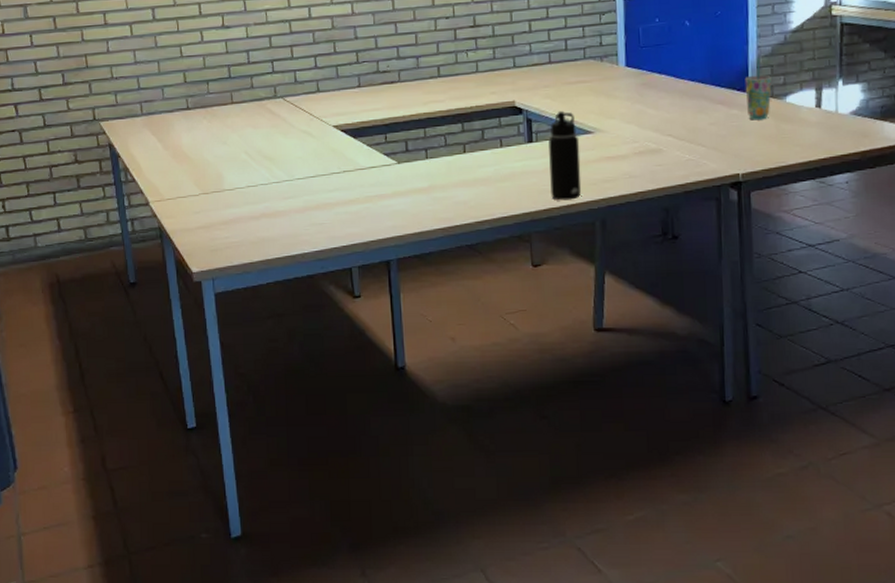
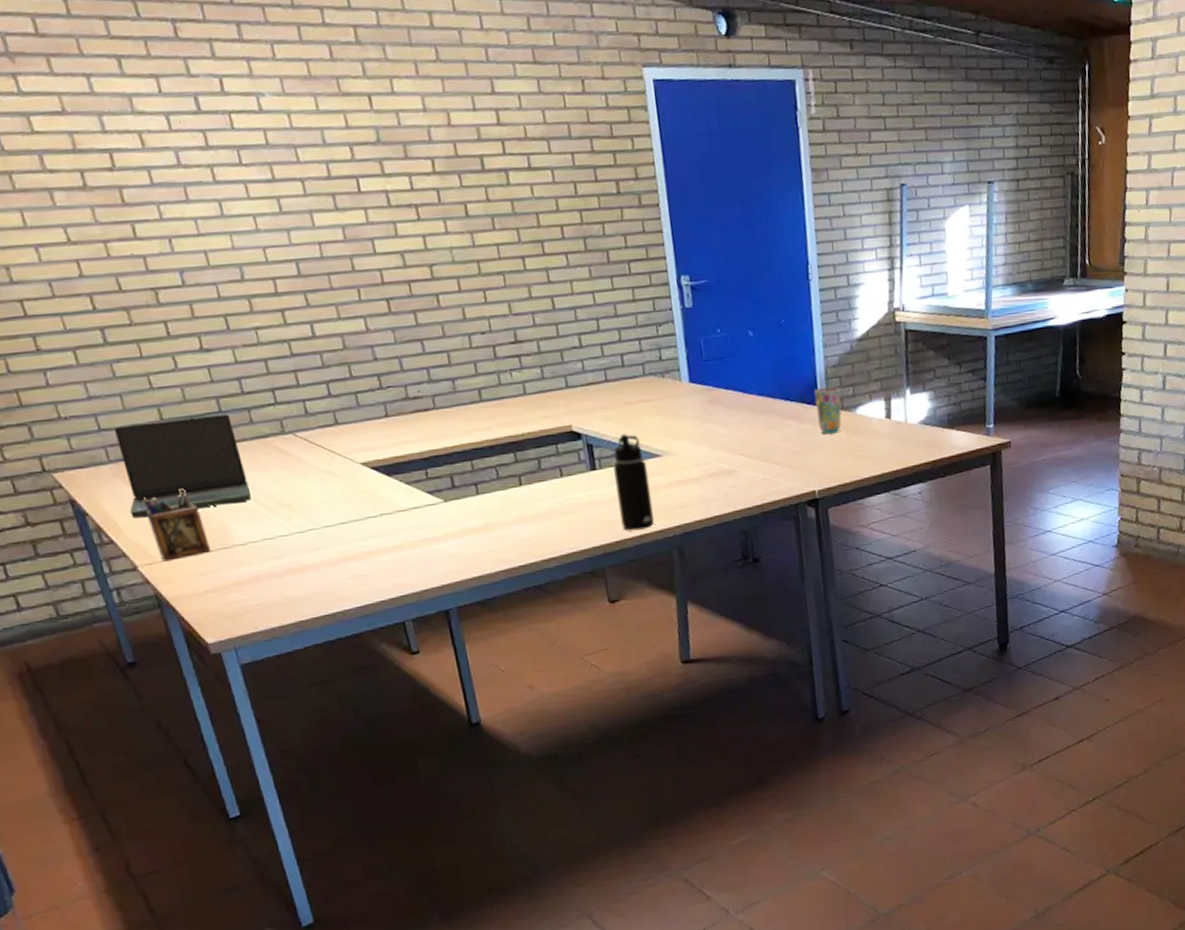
laptop: none [150,79,243,161] -> present [114,414,251,517]
desk organizer: none [161,138,206,200] -> present [142,487,211,562]

